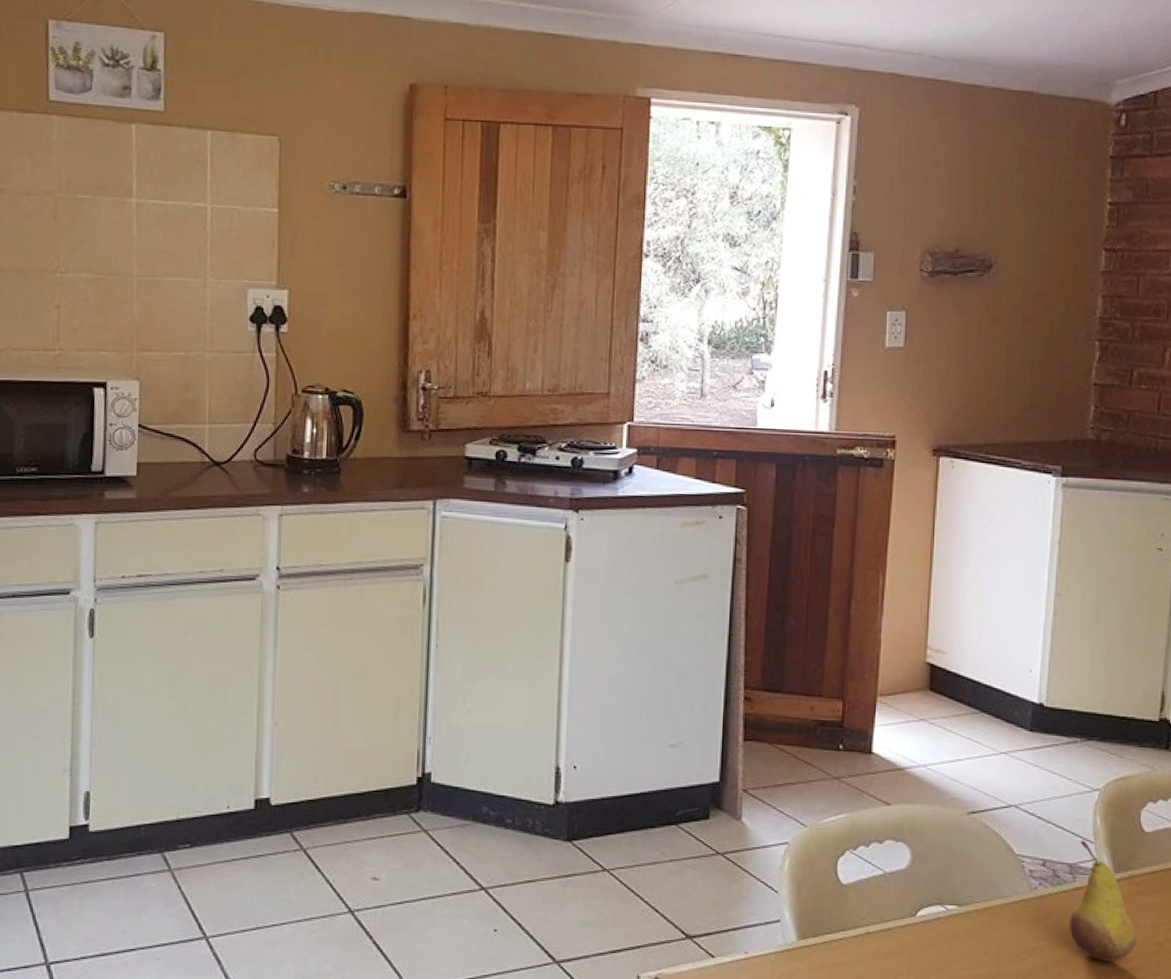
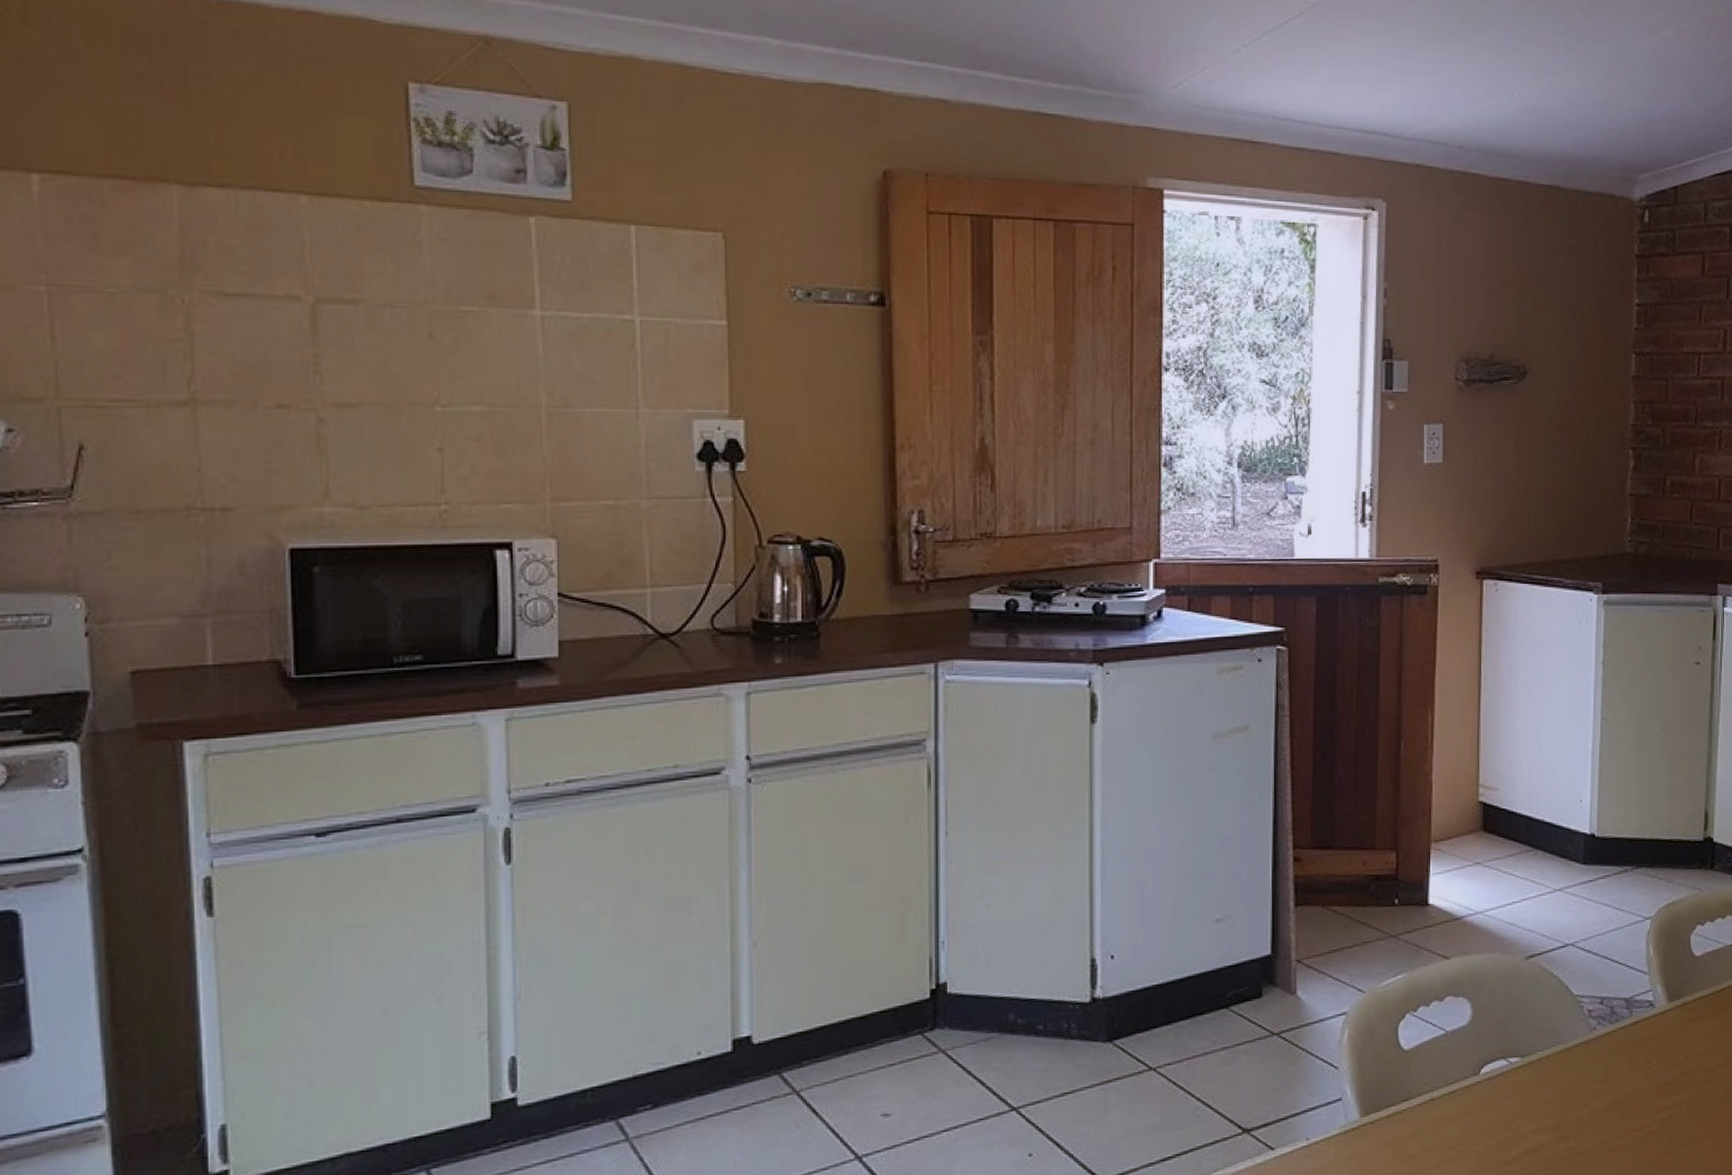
fruit: present [1069,840,1138,961] -> none [1628,972,1692,1095]

